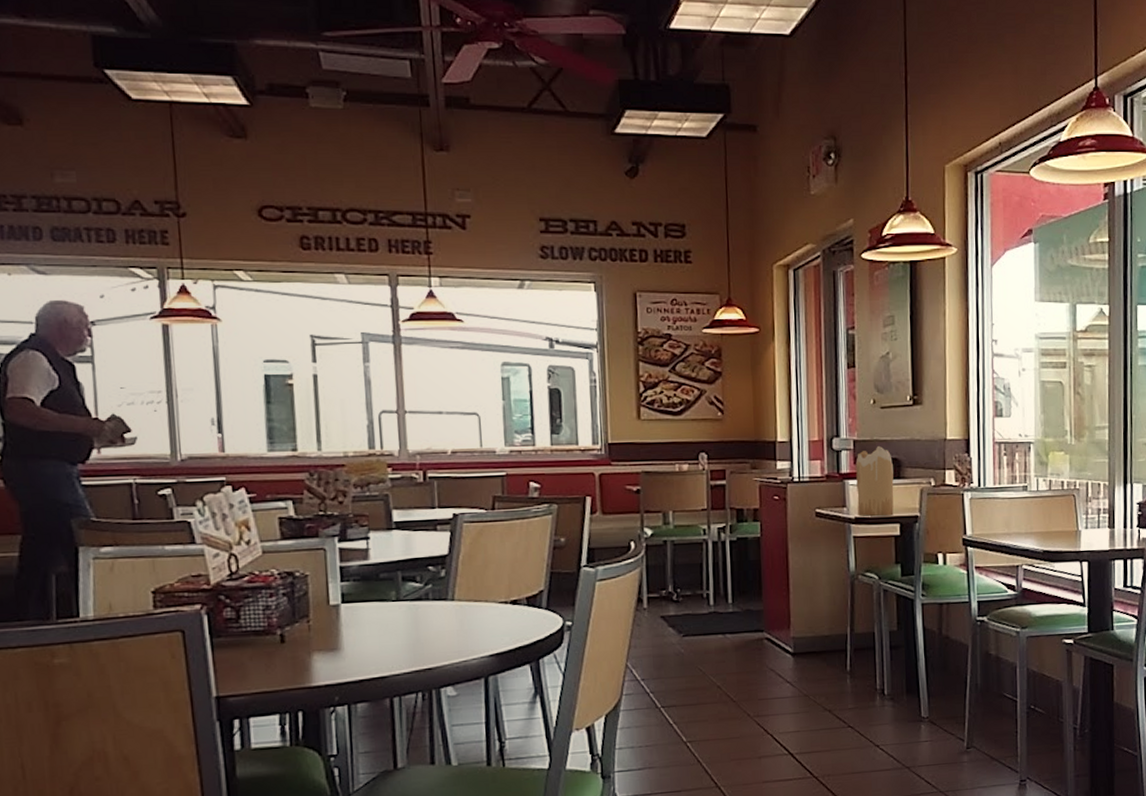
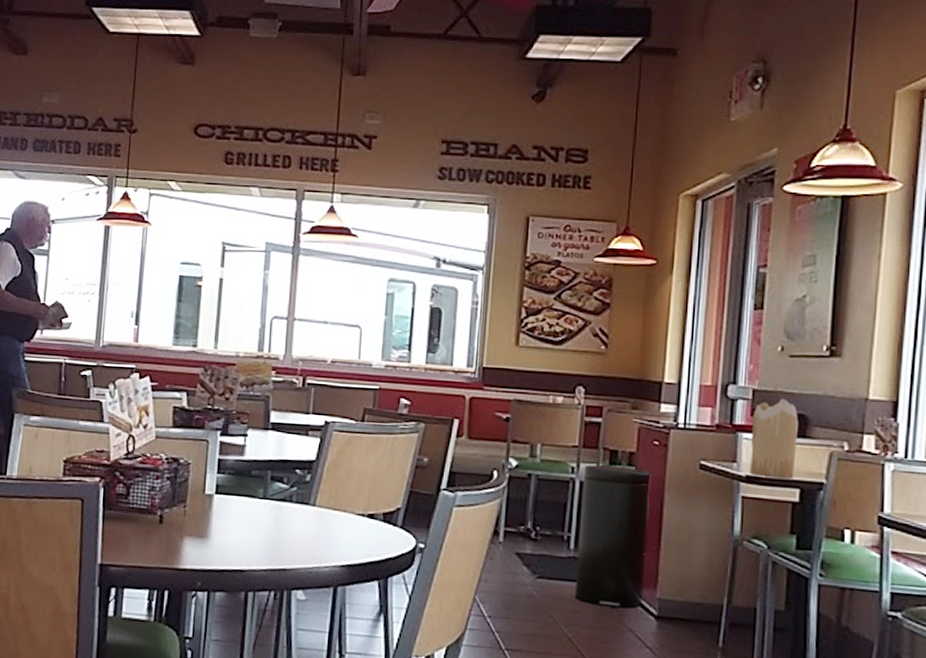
pedal bin: none [714,523,778,653] -> present [575,464,652,609]

